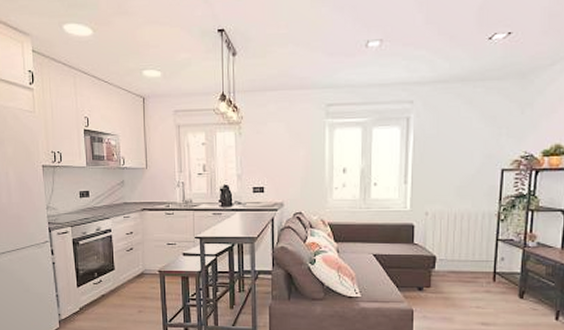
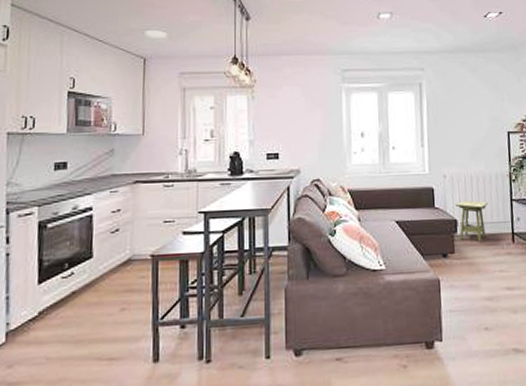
side table: none [436,238,471,278] -> present [455,200,488,242]

